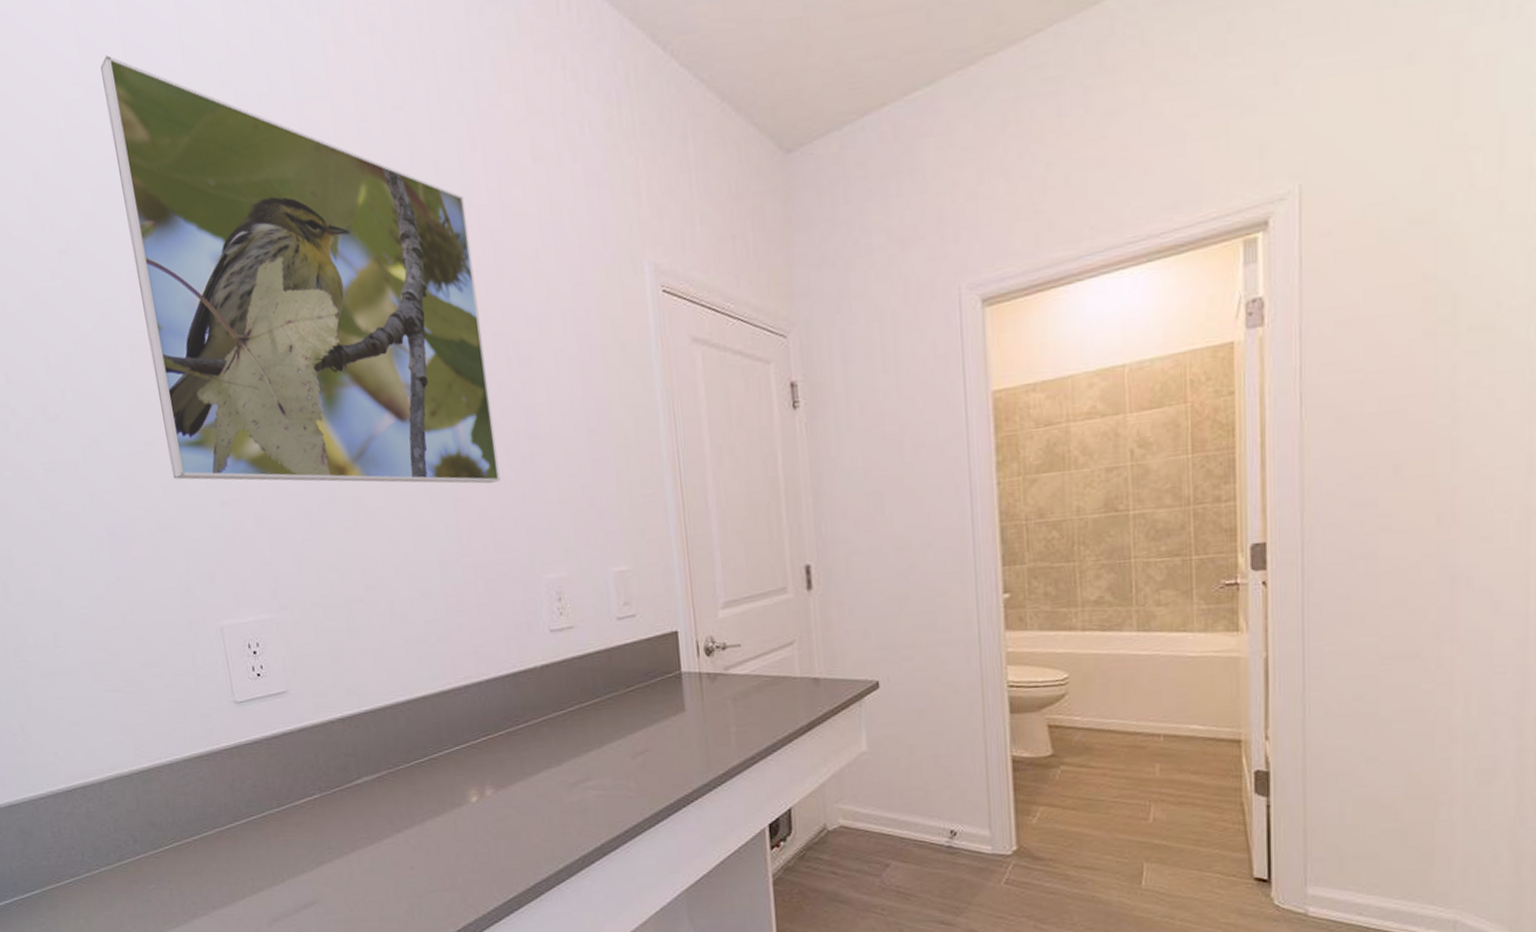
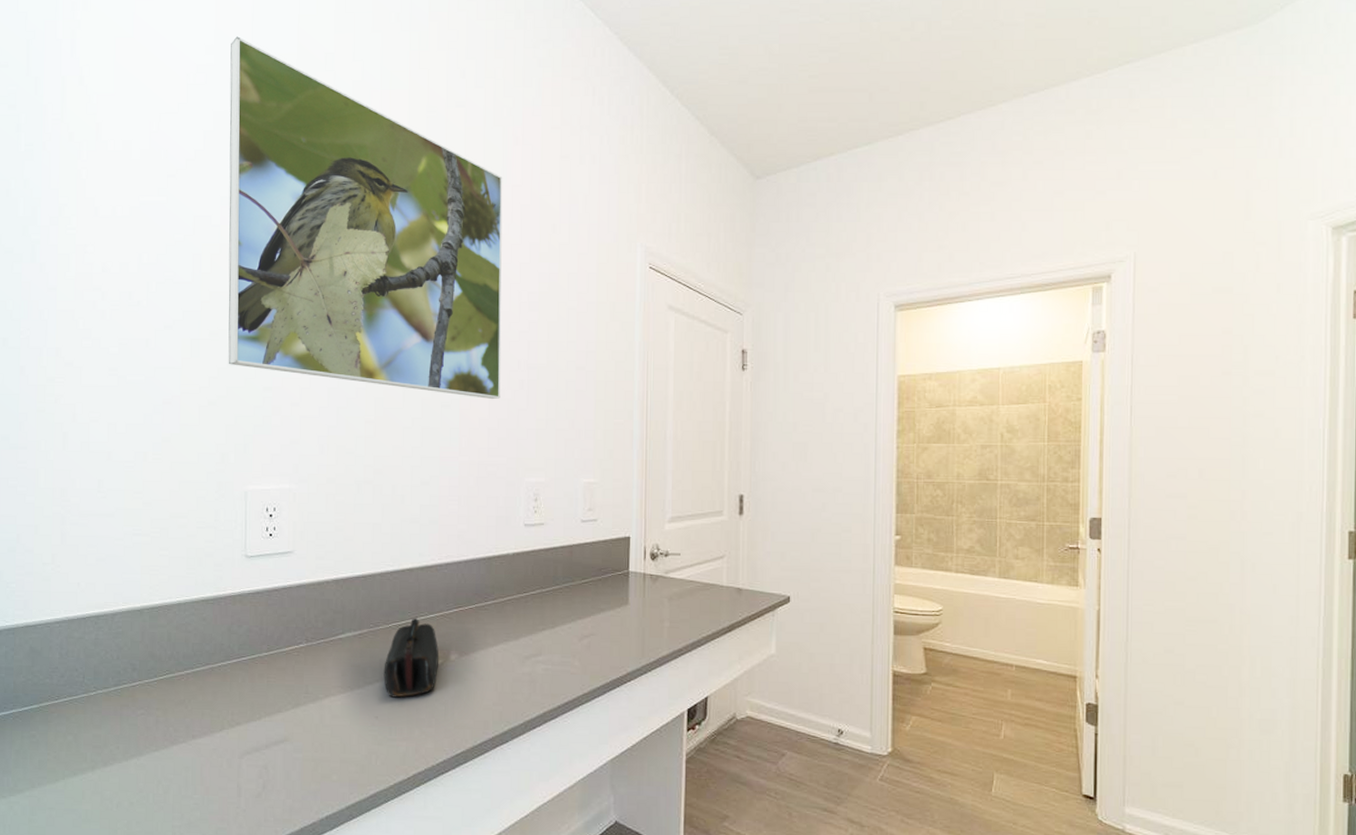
pencil case: none [412,753,474,844] -> present [383,618,440,698]

